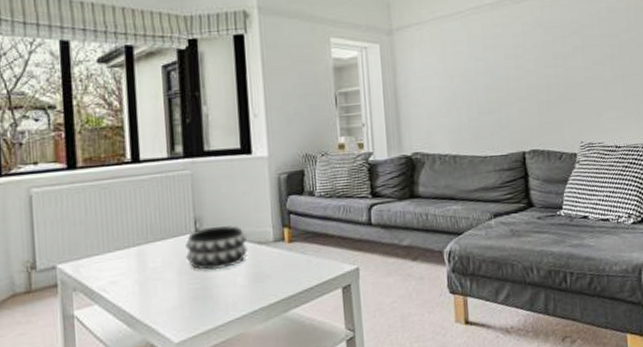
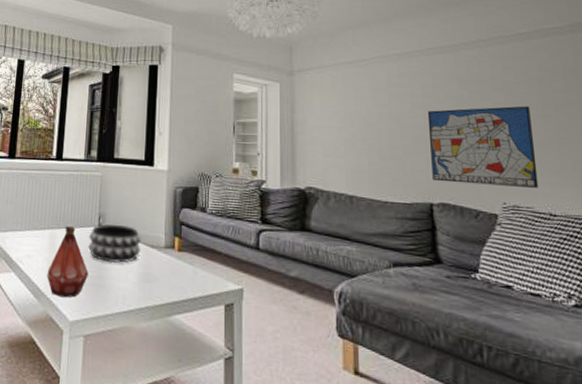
bottle: none [140,238,190,320] -> present [47,226,88,298]
wall art: none [518,47,608,130] -> present [427,106,539,188]

